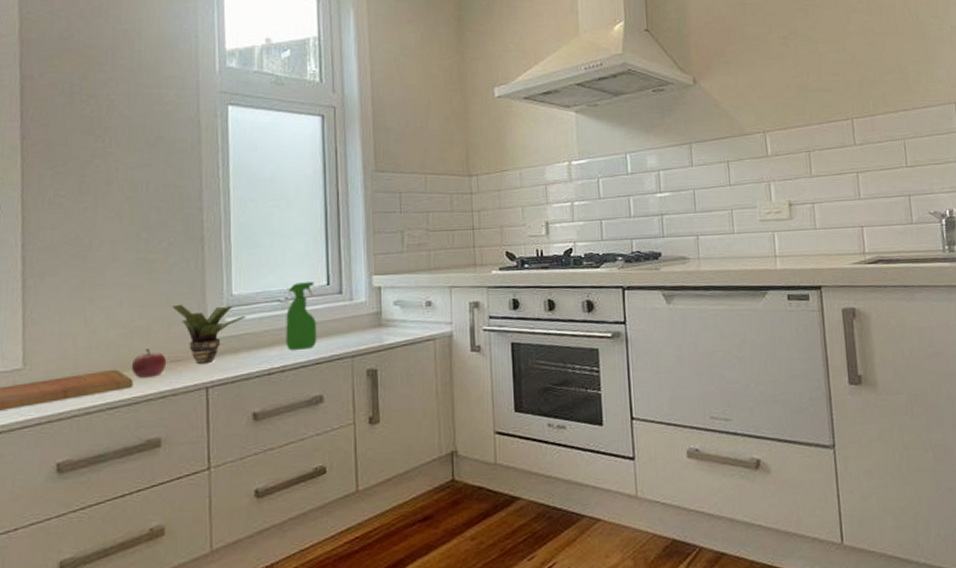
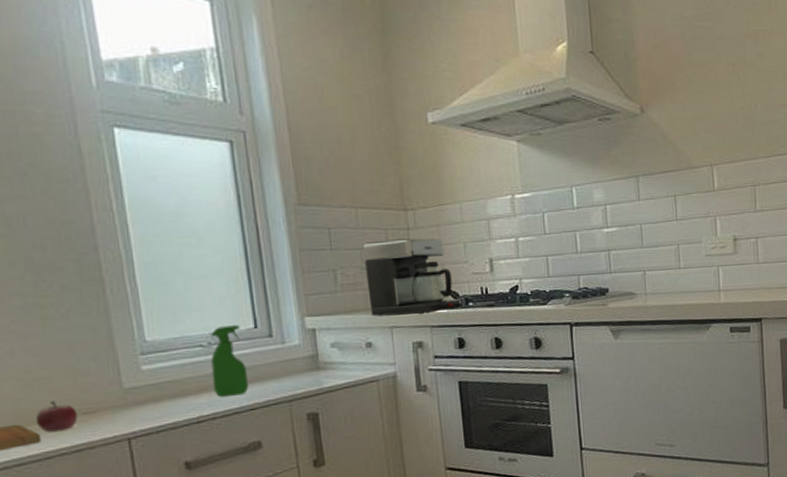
potted plant: present [171,304,247,365] -> none [75,352,166,416]
coffee maker: none [429,202,517,276] -> present [362,238,461,316]

